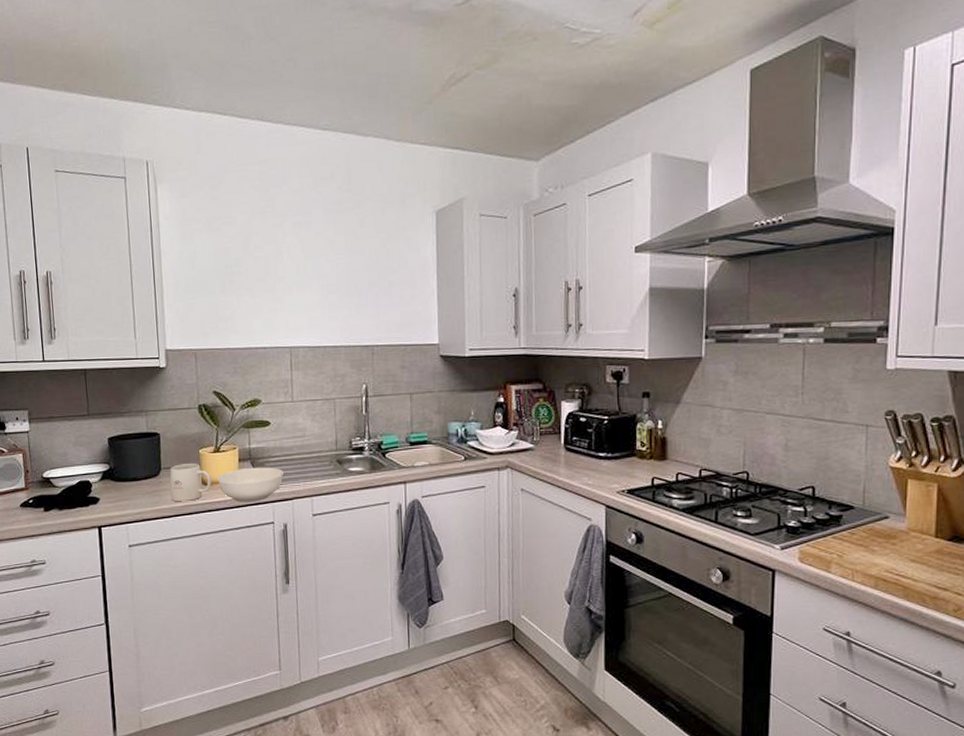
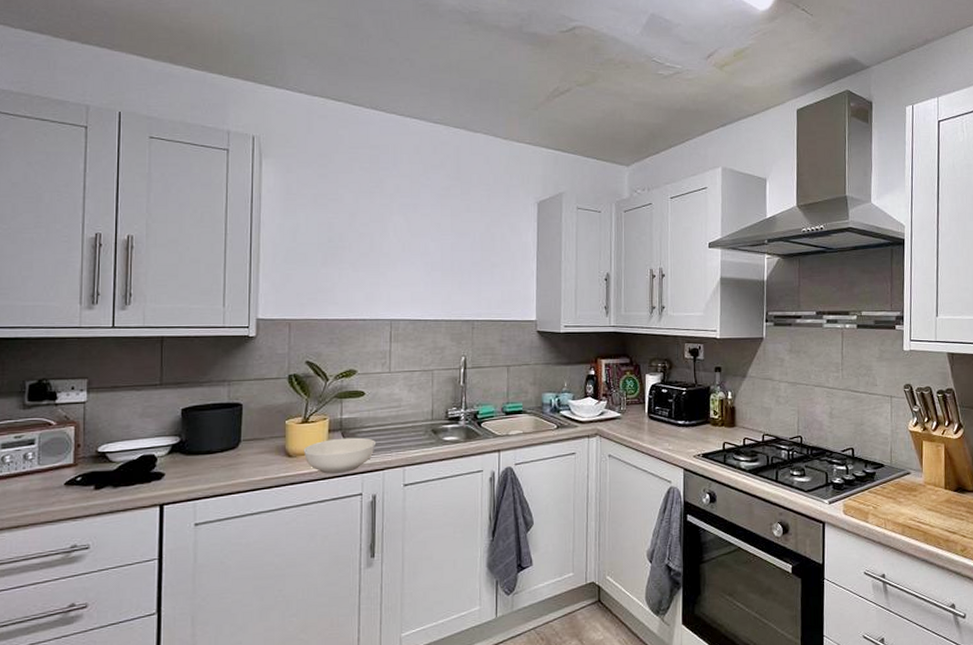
mug: present [169,464,211,502] -> none [249,435,296,476]

